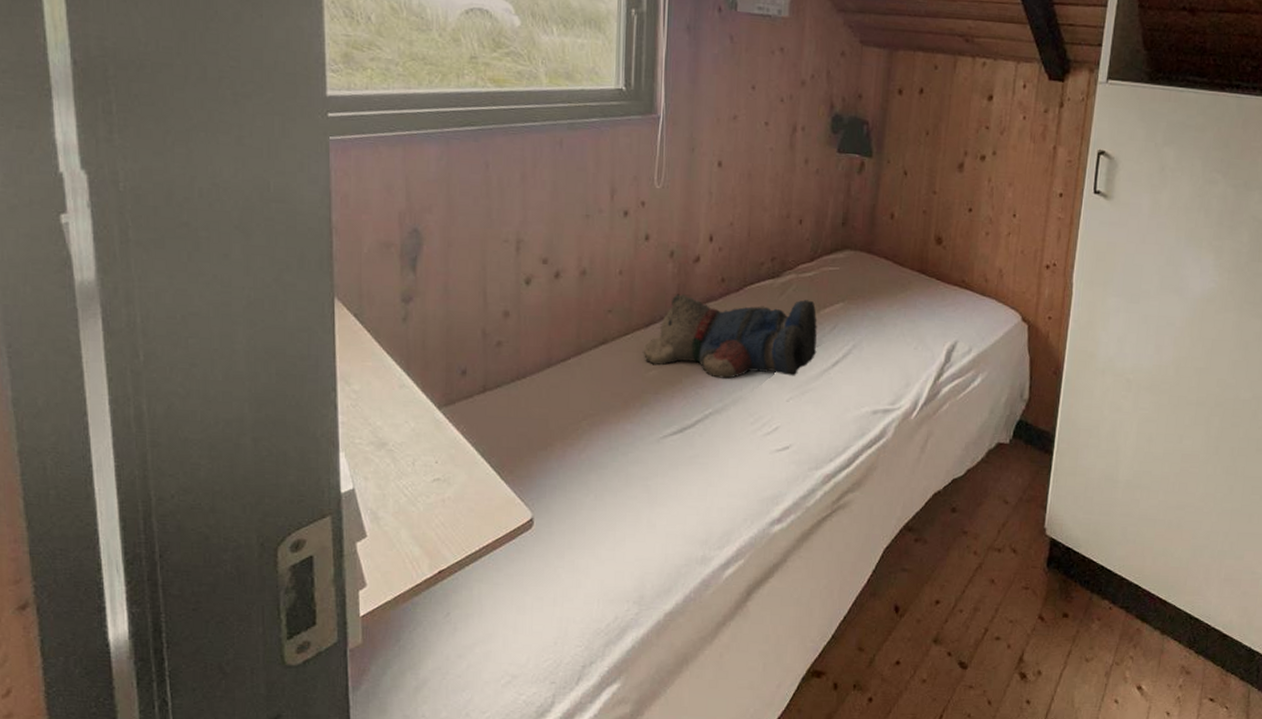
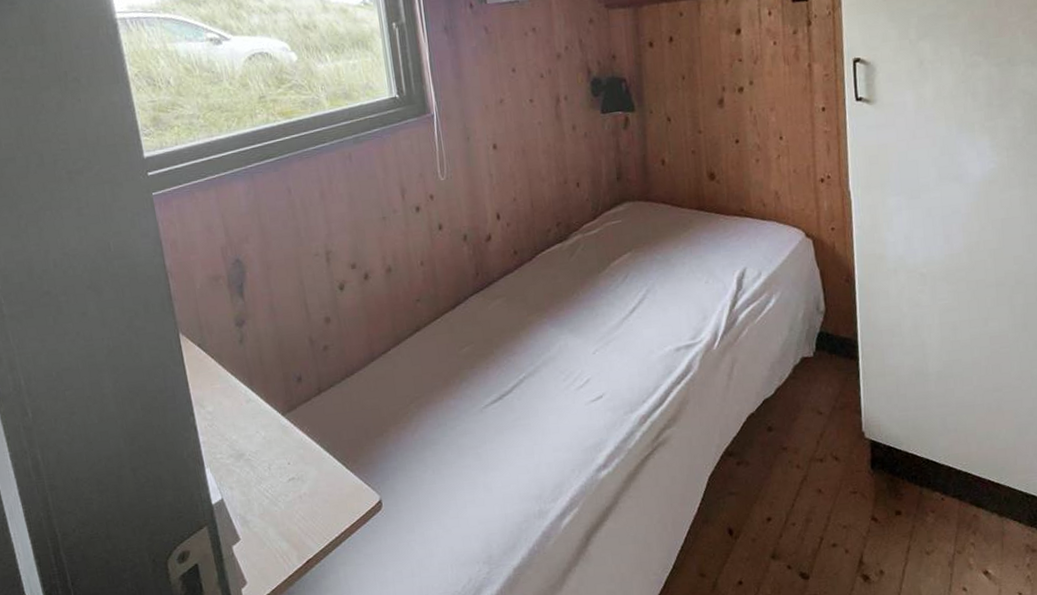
teddy bear: present [643,294,817,379] -> none [454,256,614,344]

